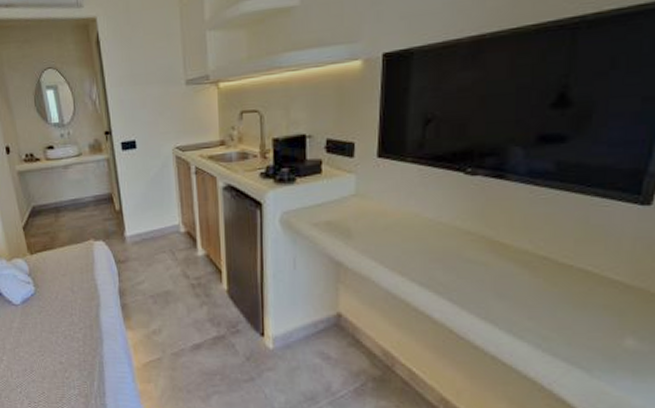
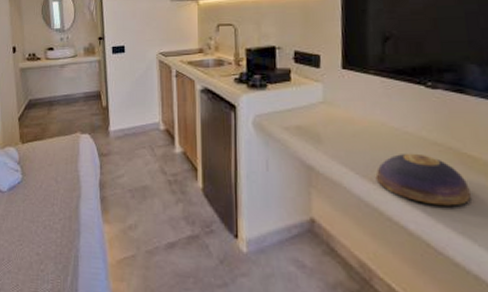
decorative bowl: none [405,243,497,294] -> present [375,153,471,206]

